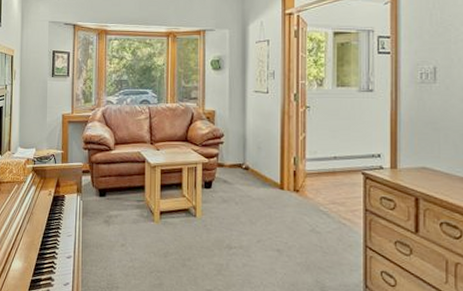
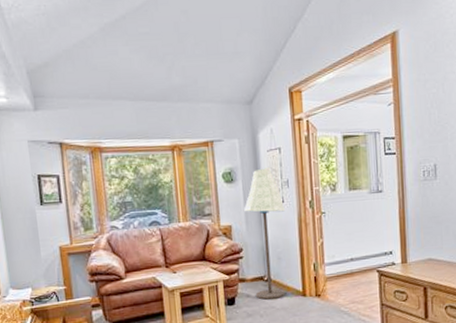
floor lamp: none [227,58,269,188] -> present [243,167,286,300]

